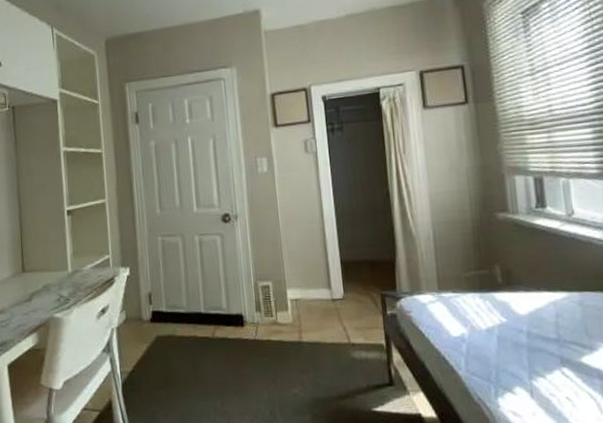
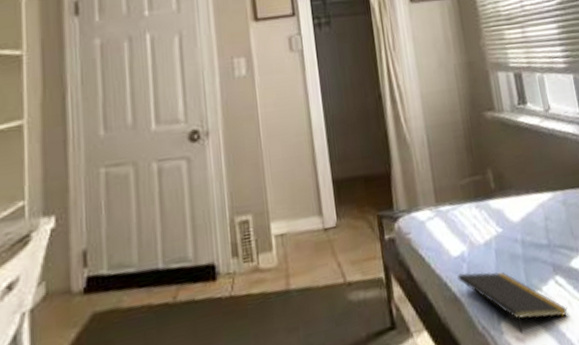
notepad: none [456,351,573,411] -> present [457,271,568,334]

